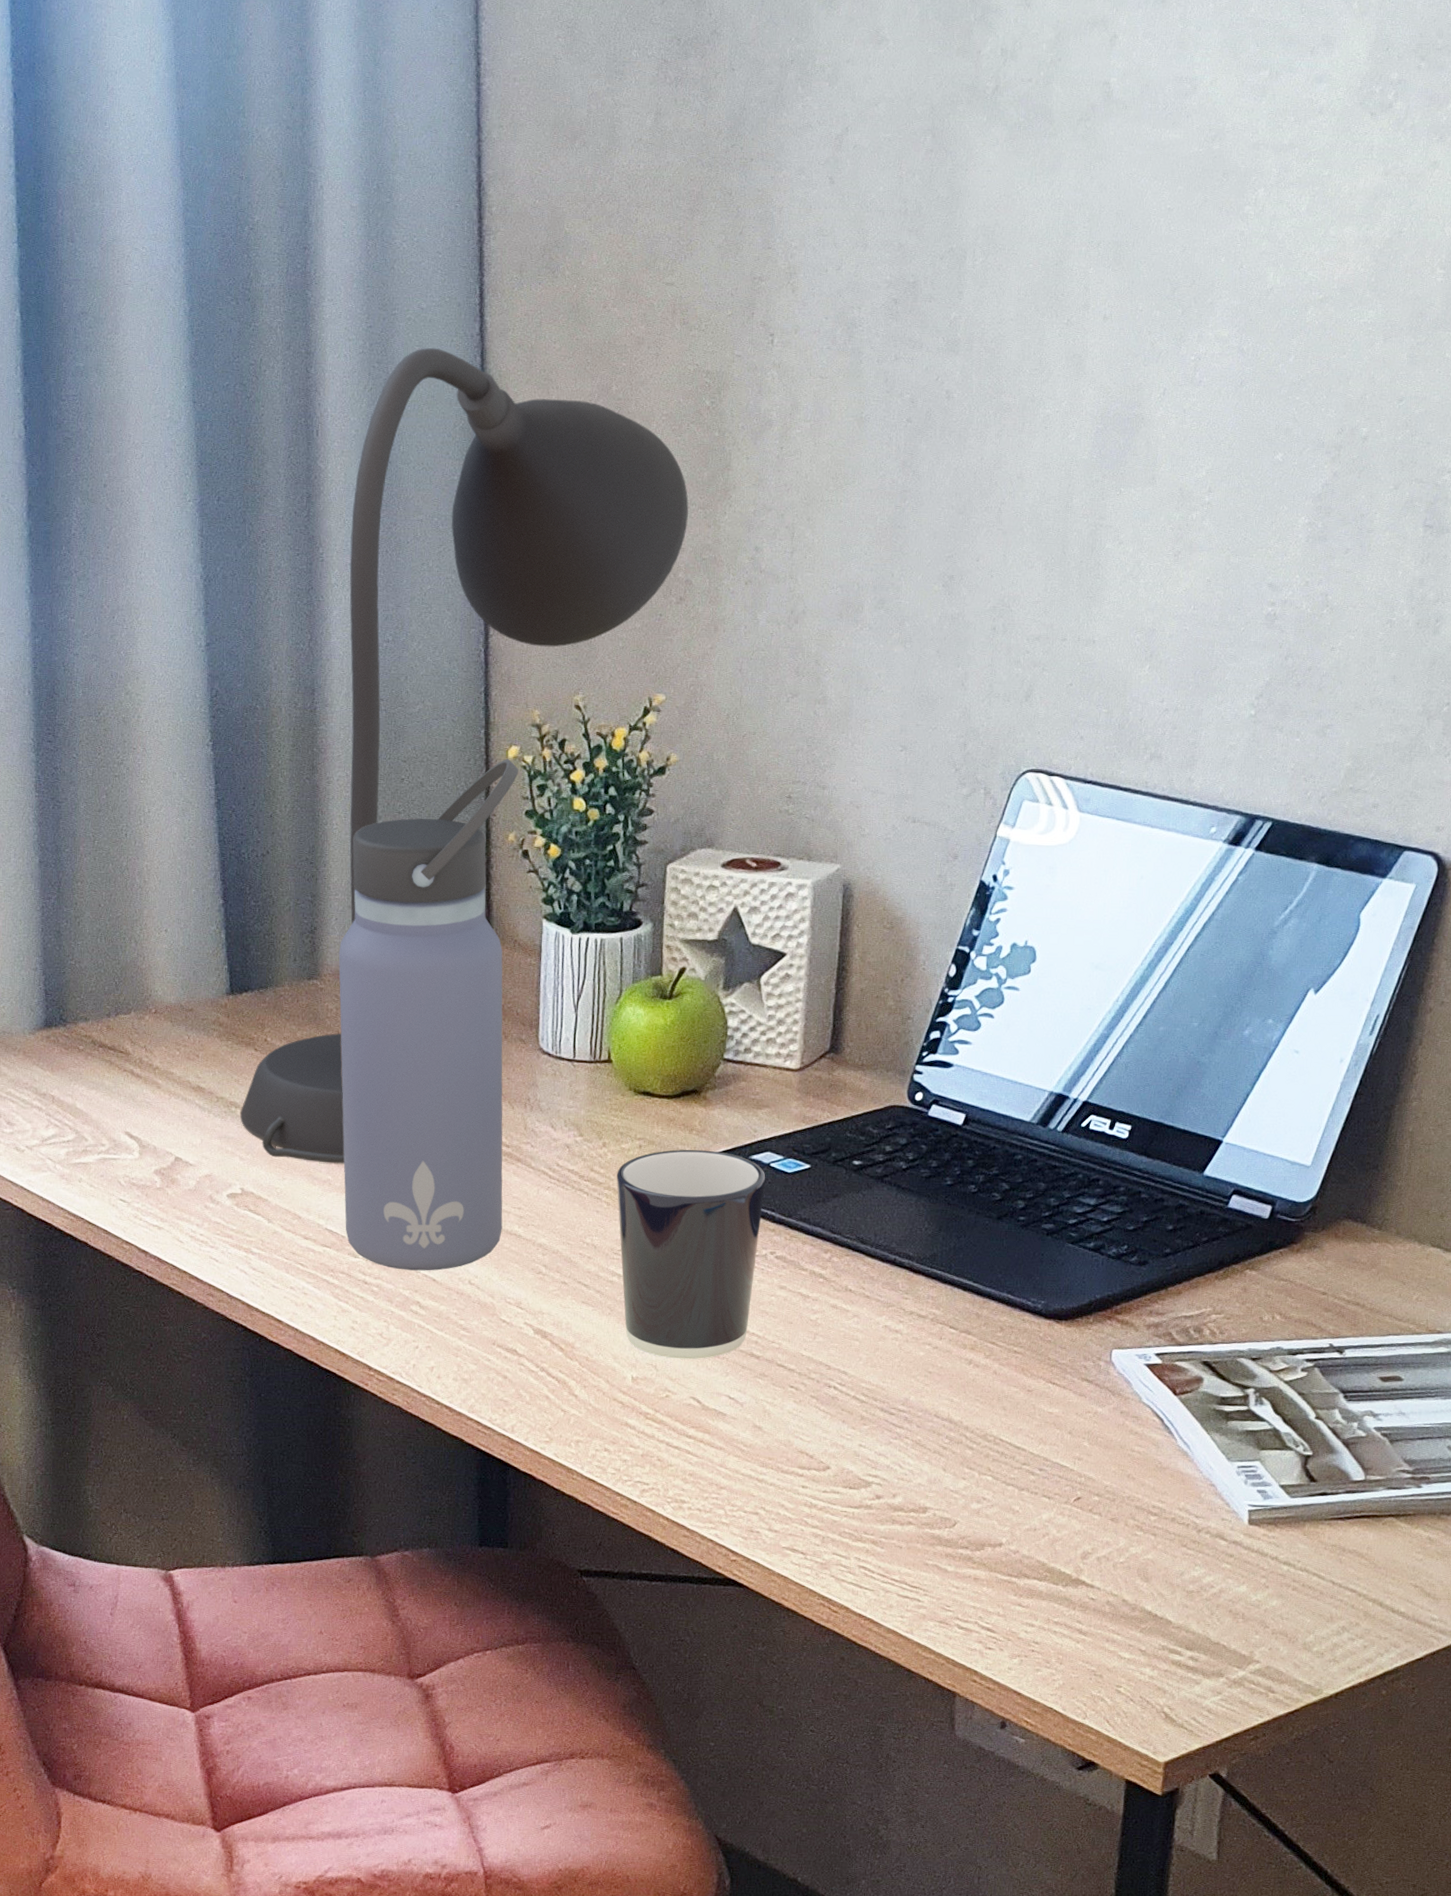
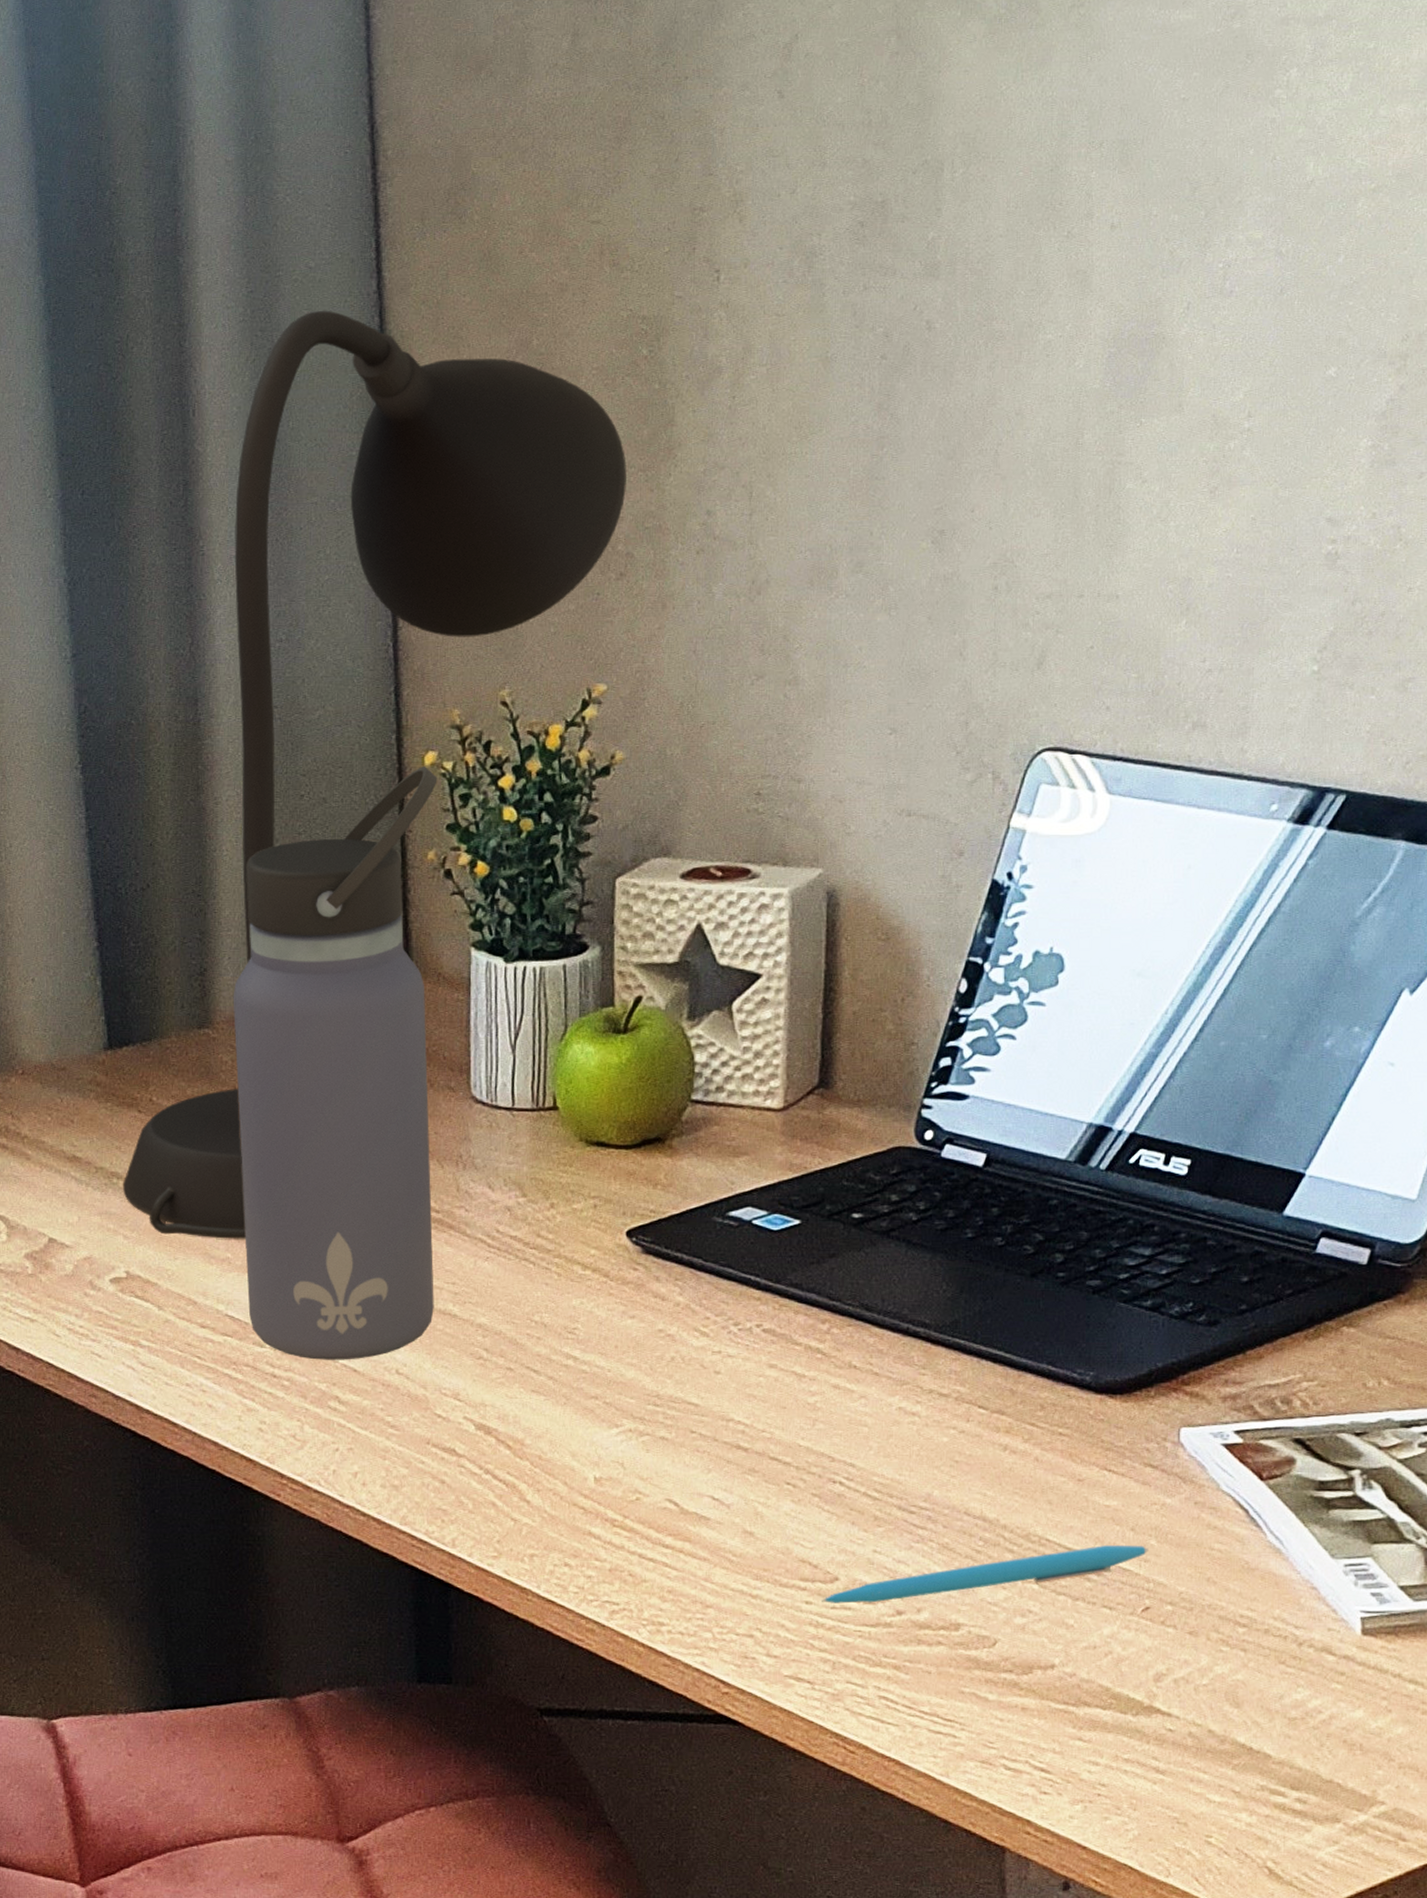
mug: present [616,1149,766,1360] -> none [568,1207,747,1455]
pen: none [815,1444,1082,1489] -> present [822,1544,1149,1604]

